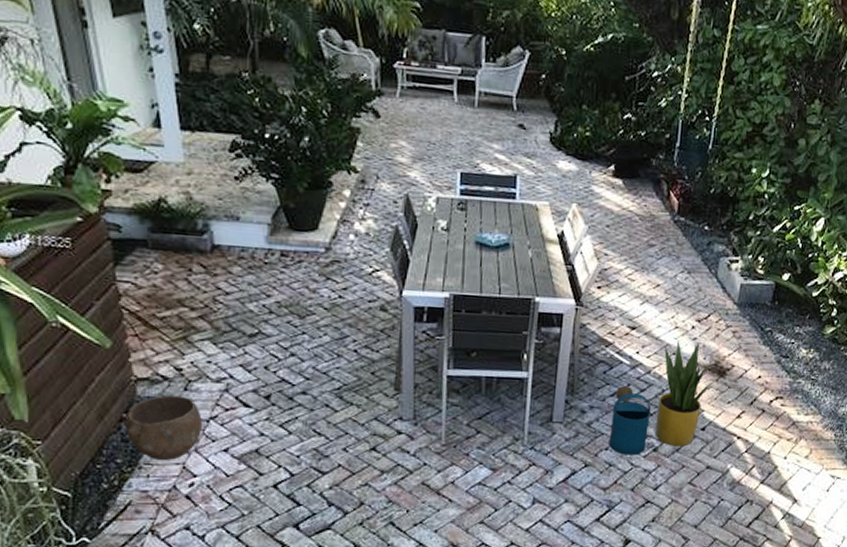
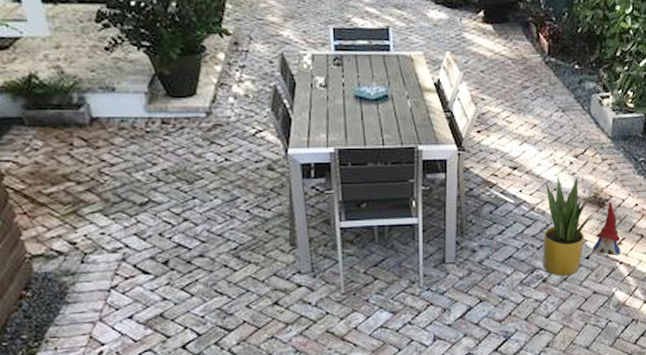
clay pot: present [126,395,203,460] -> none [25,269,105,332]
watering can: present [609,386,651,456] -> none [500,224,538,288]
garden gnome: none [709,372,740,429] -> present [593,202,621,255]

